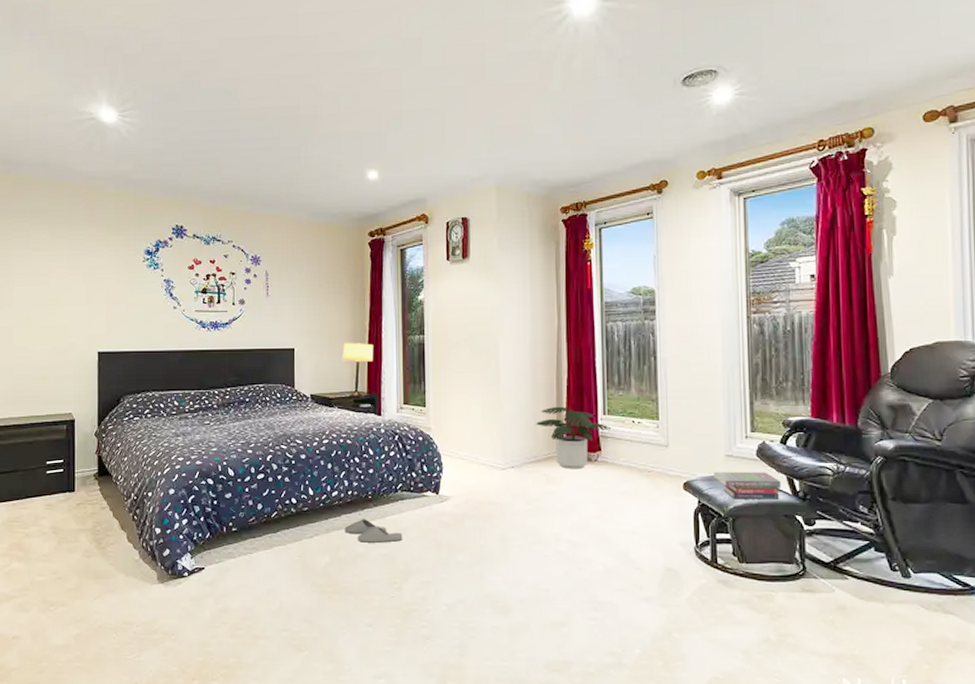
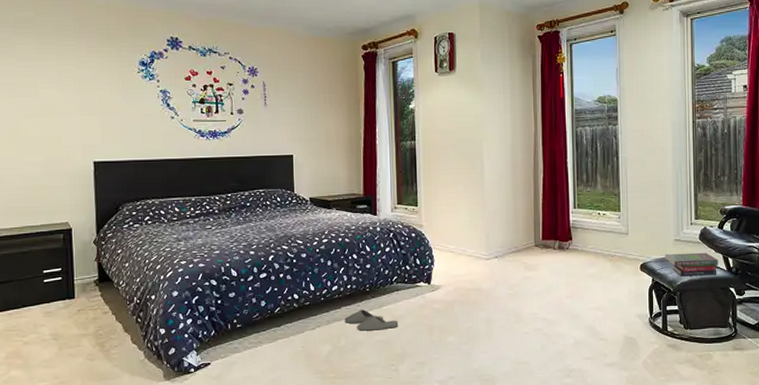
table lamp: present [343,343,374,398] -> none [340,149,369,200]
potted plant: present [536,407,612,470] -> none [516,203,581,257]

